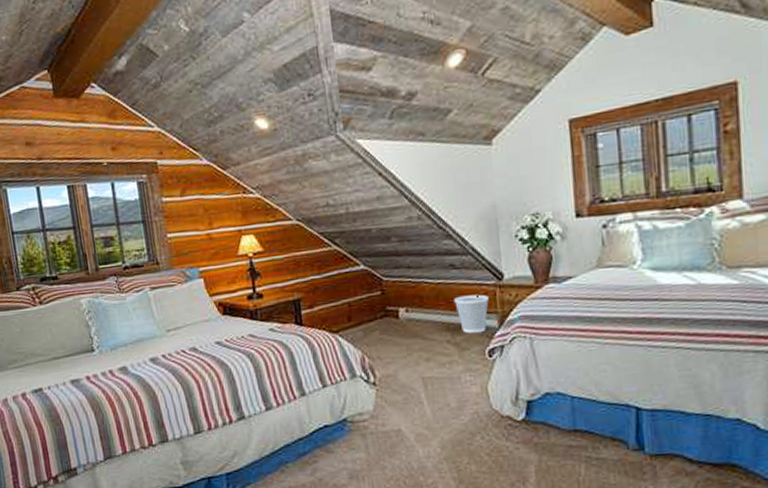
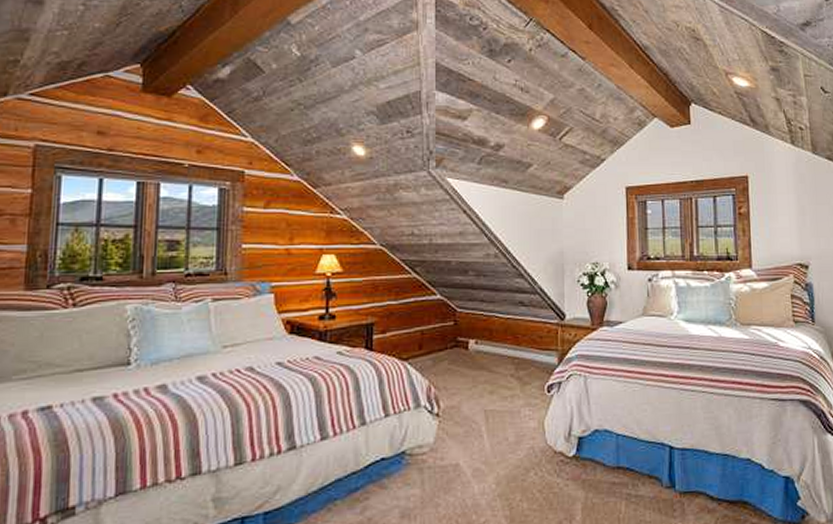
wastebasket: present [454,294,489,334] -> none [520,331,551,369]

